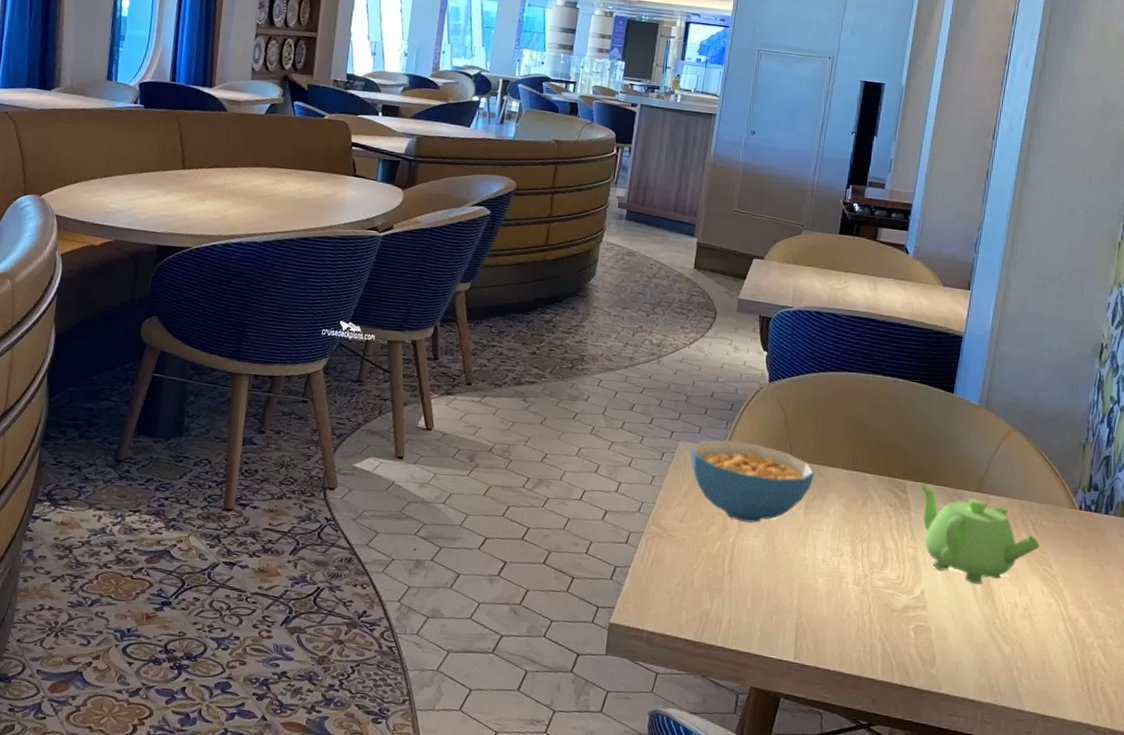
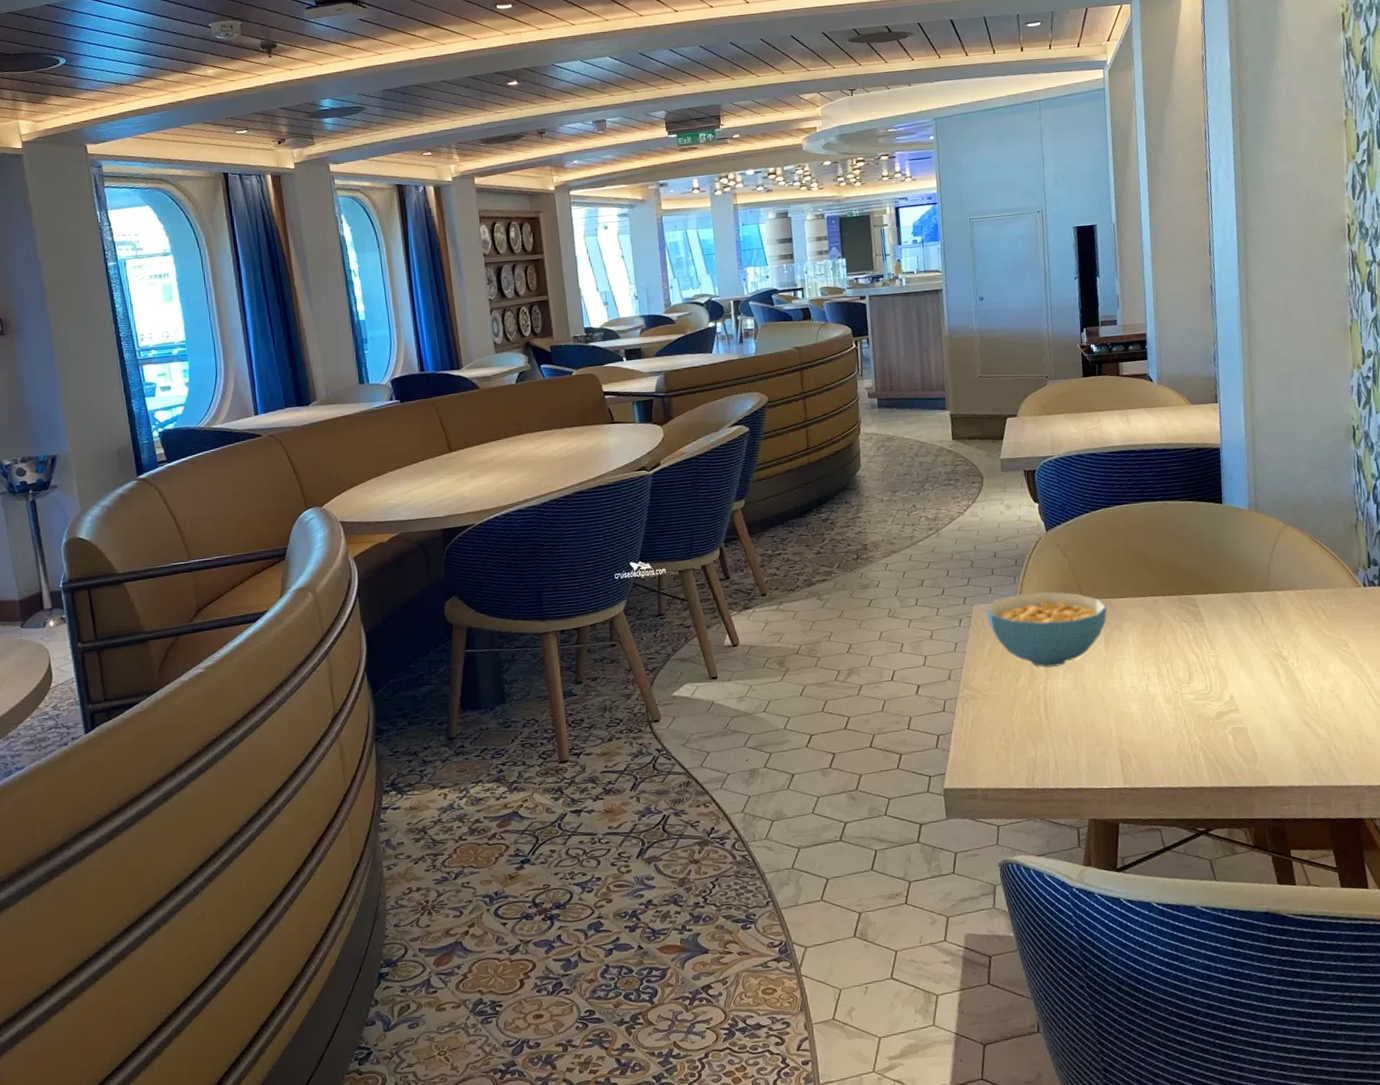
teapot: present [919,482,1040,584] -> none [1207,594,1333,678]

